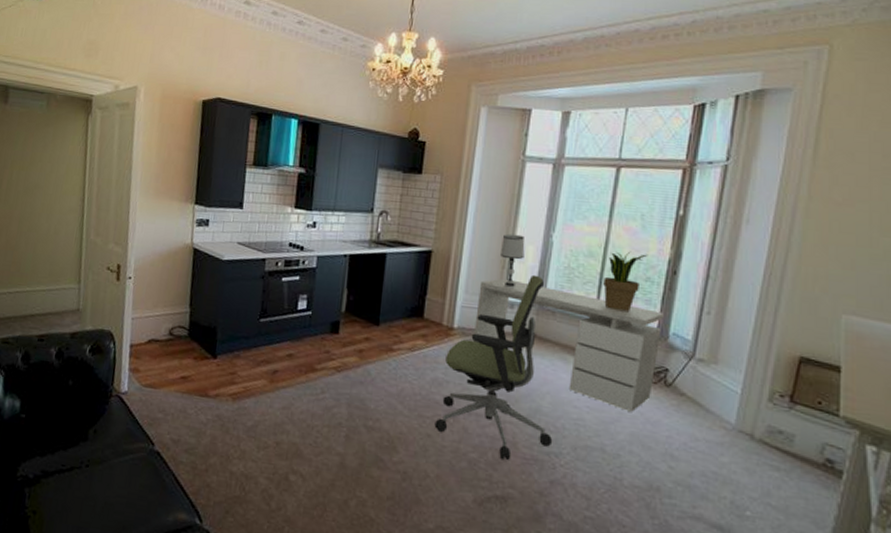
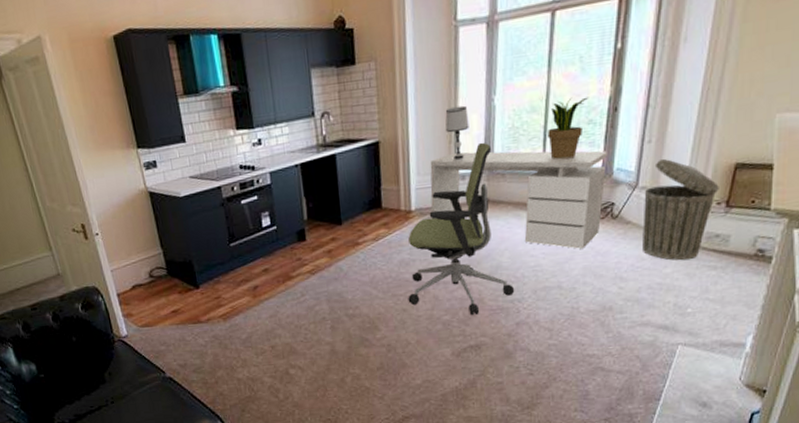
trash can: none [697,333,782,453] -> present [643,158,719,261]

